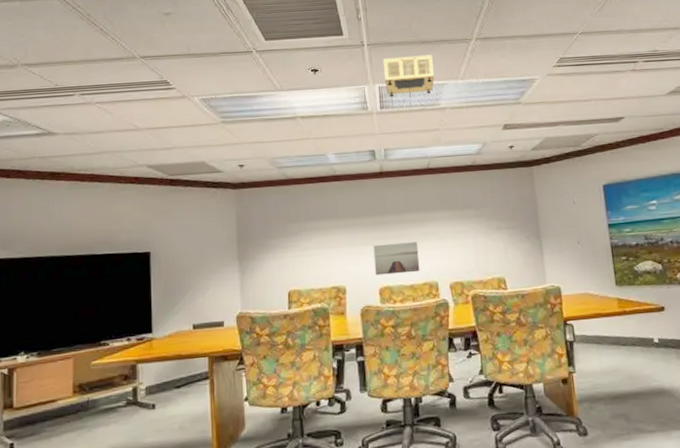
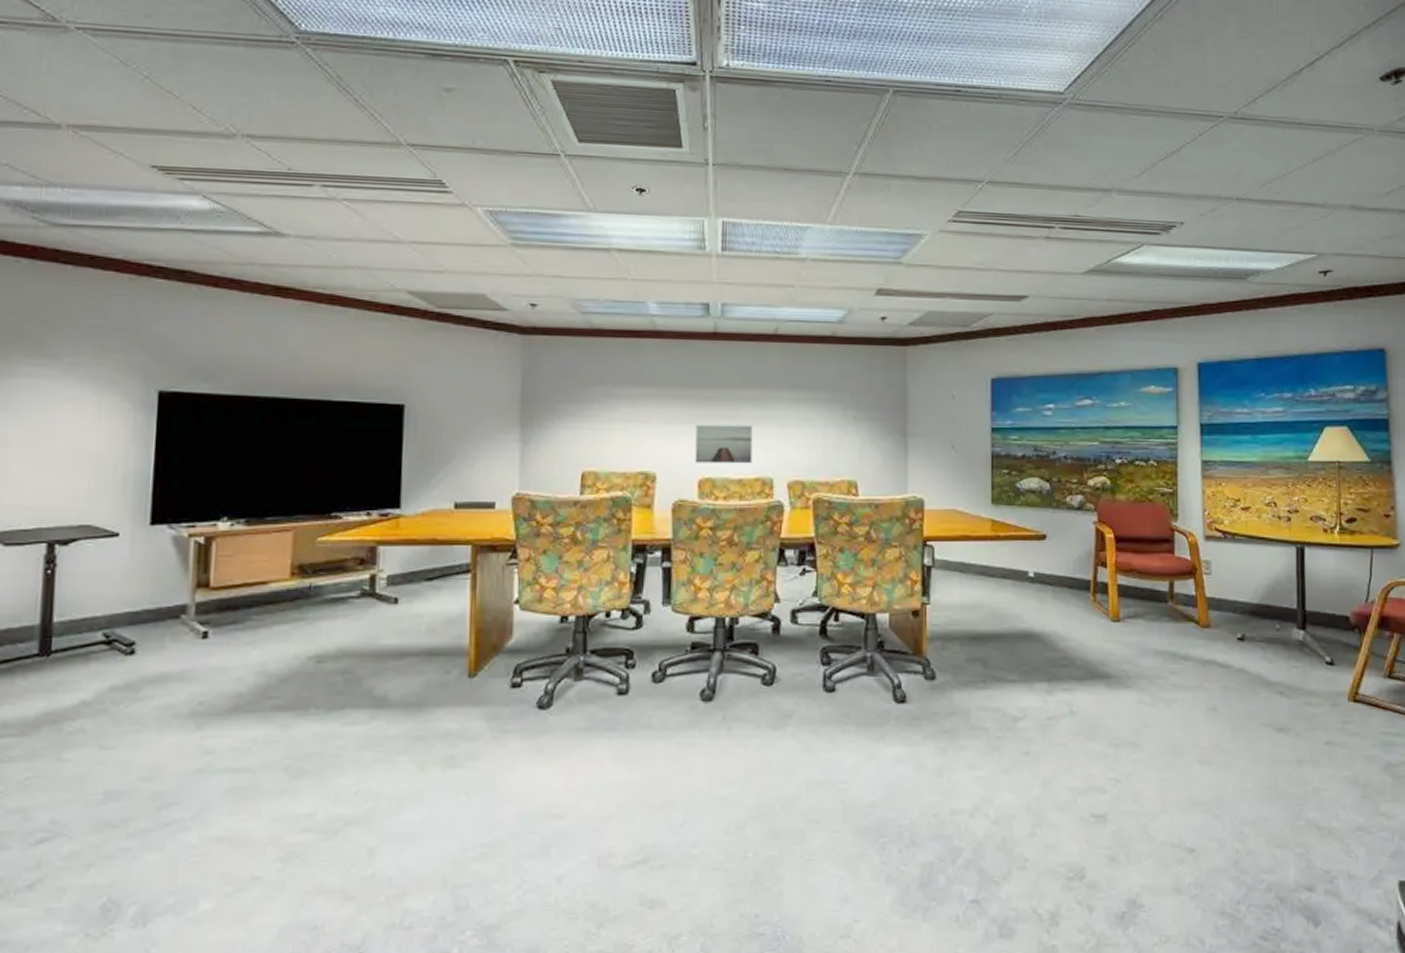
projector: present [383,54,434,108] -> none [730,185,796,252]

